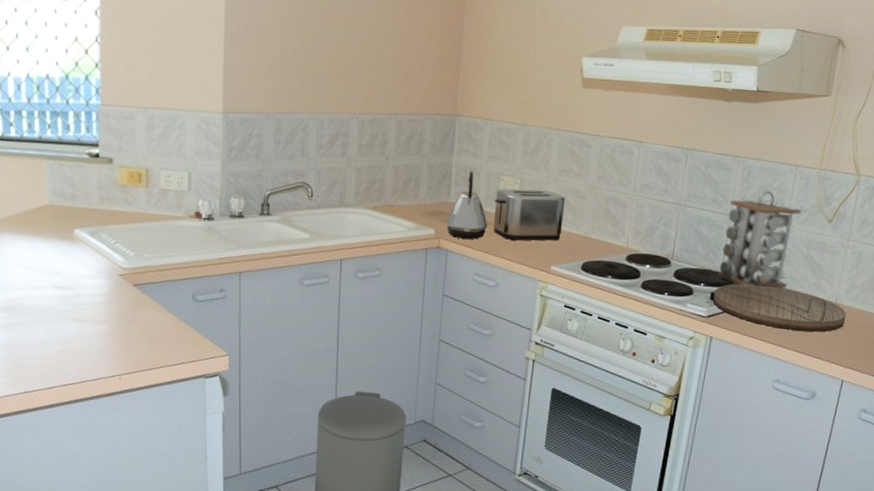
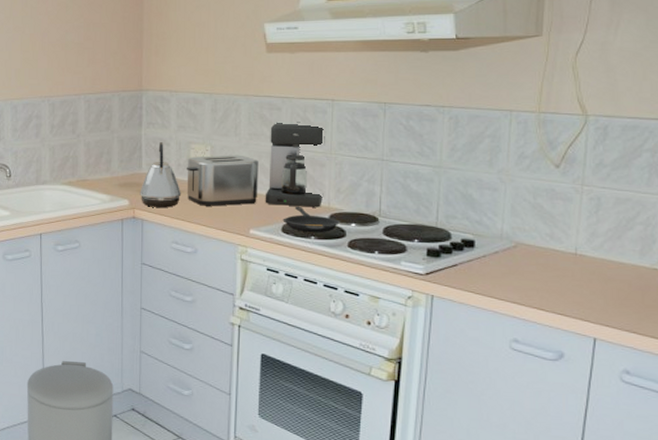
coffee maker: none [568,159,630,248] -> present [265,122,325,208]
frying pan: none [583,246,637,273] -> present [282,207,341,233]
cutting board: present [712,284,847,332] -> none [429,238,591,286]
spice rack: present [718,191,802,289] -> none [433,140,522,241]

